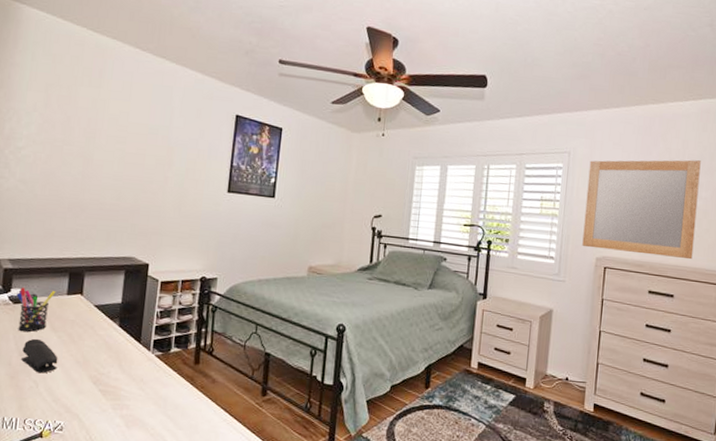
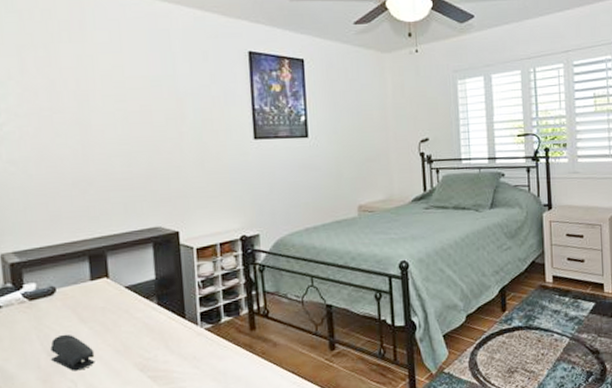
pen holder: present [16,287,56,332] -> none [31,279,77,330]

